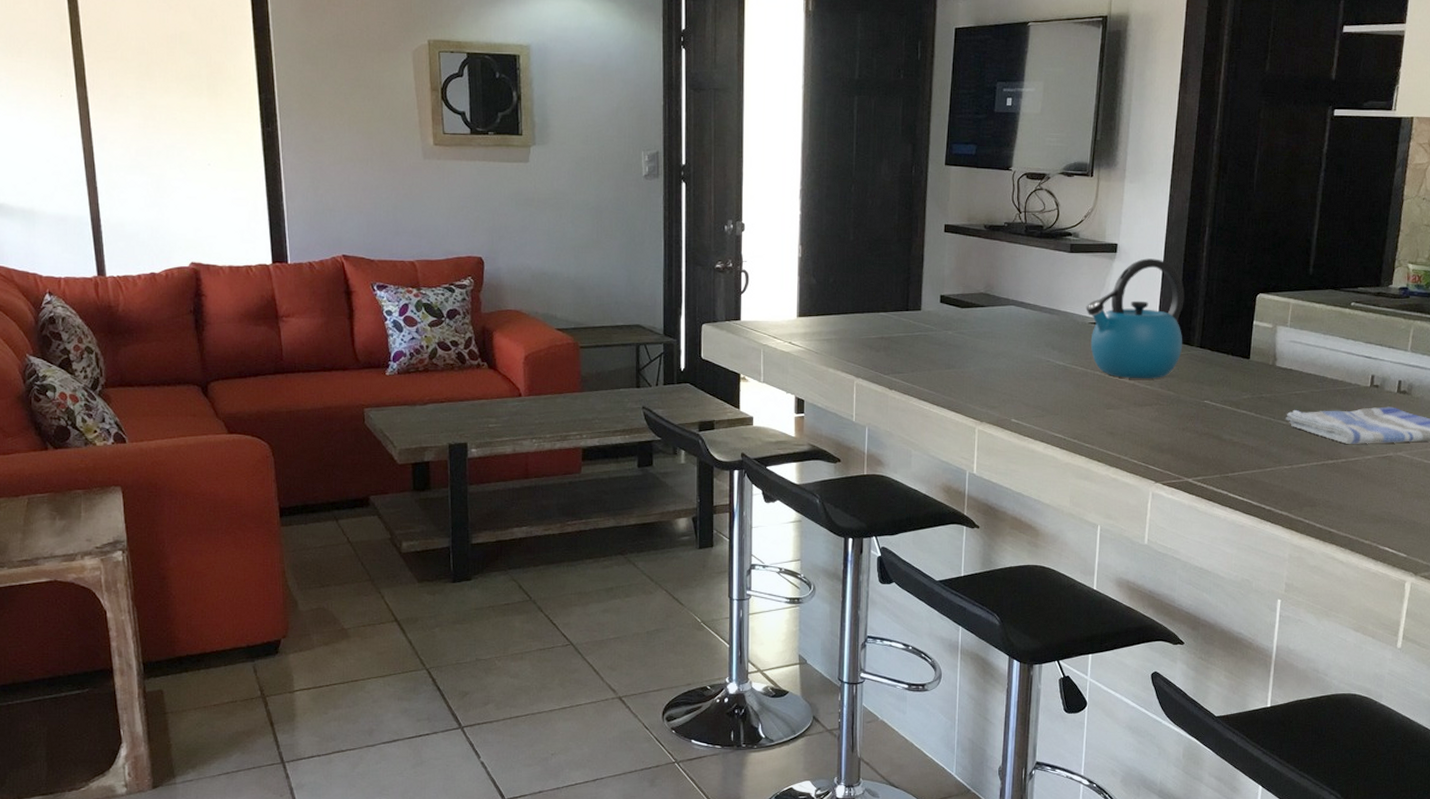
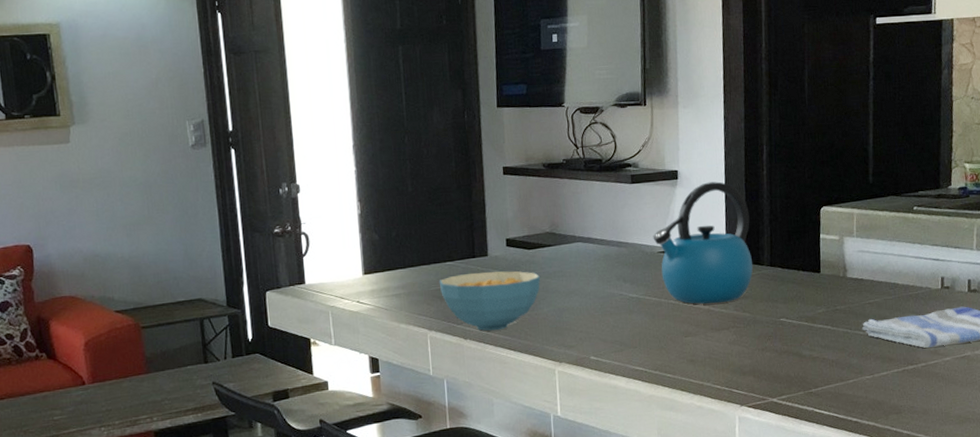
cereal bowl: none [870,325,971,383] -> present [439,271,541,331]

